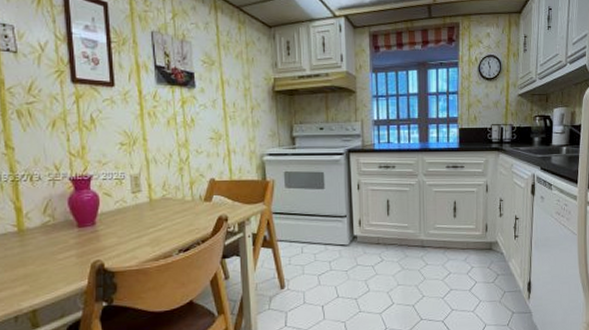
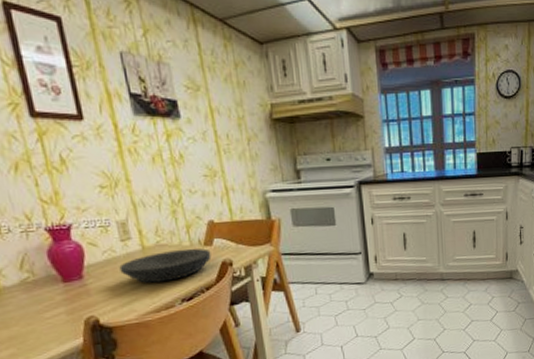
plate: none [128,203,210,233] -> present [119,248,212,283]

